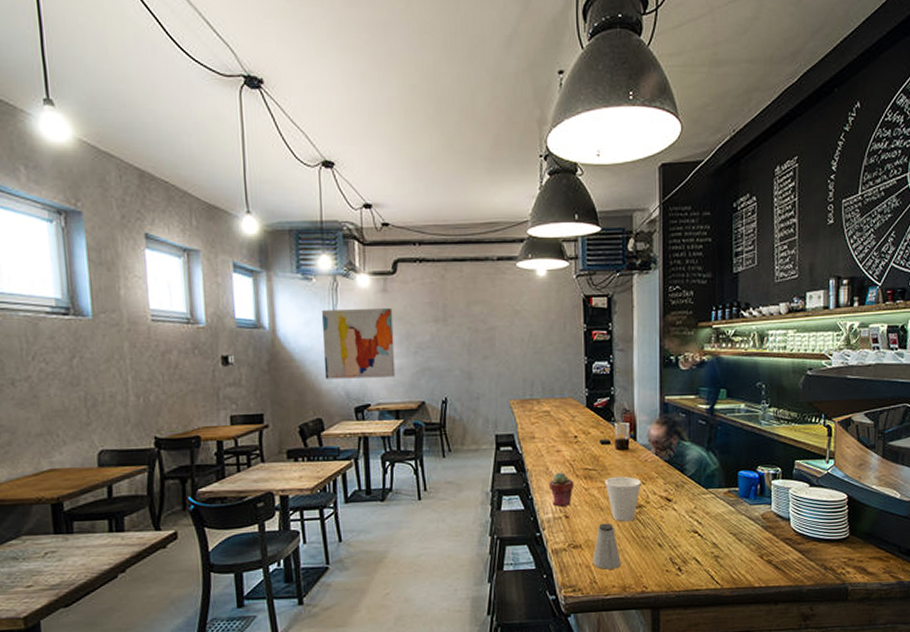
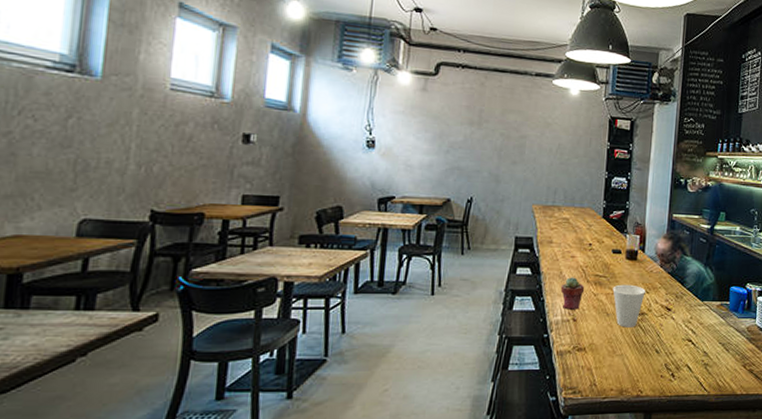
wall art: present [322,308,396,379] -> none [351,101,430,172]
saltshaker: present [593,523,621,570] -> none [594,328,621,373]

